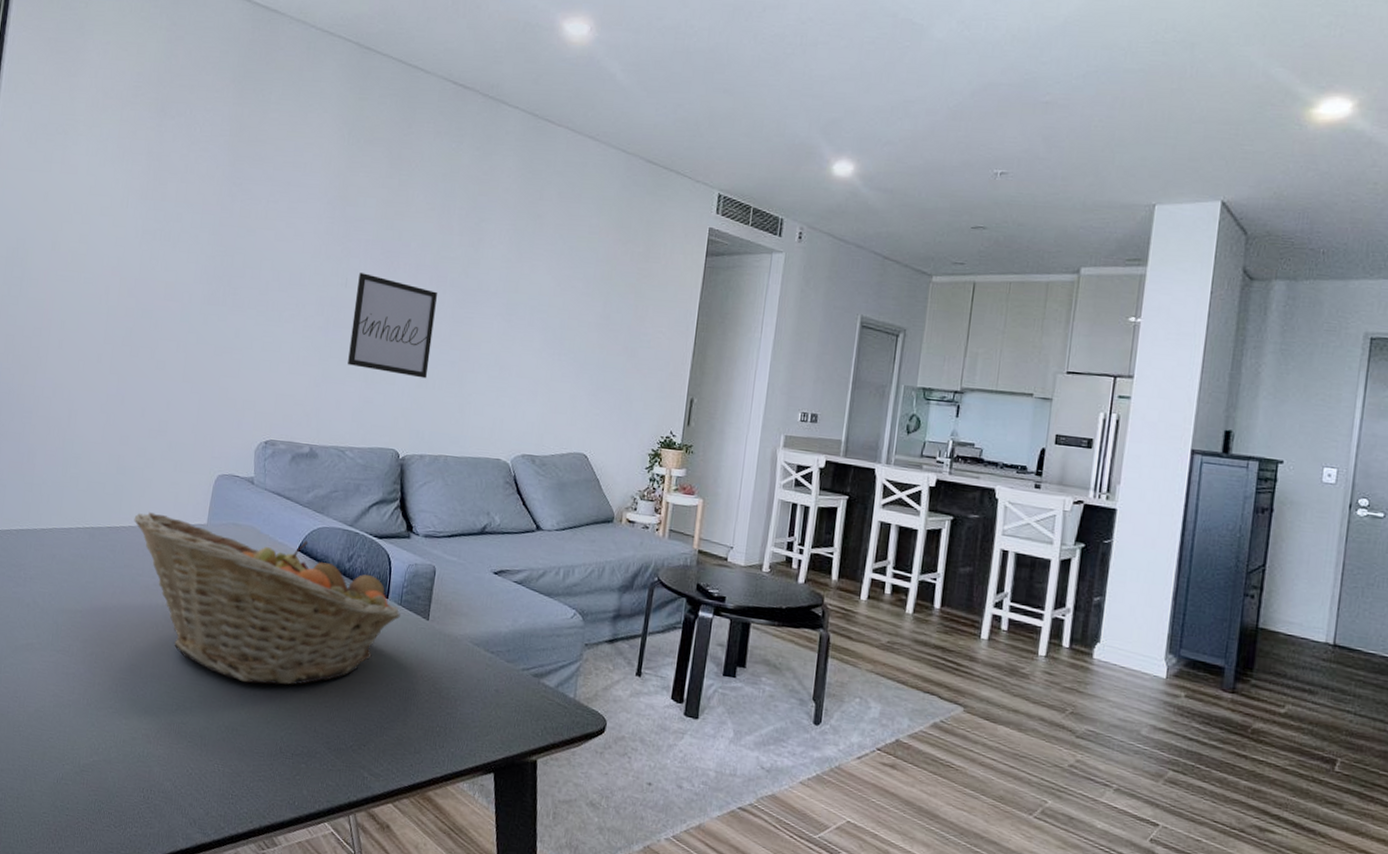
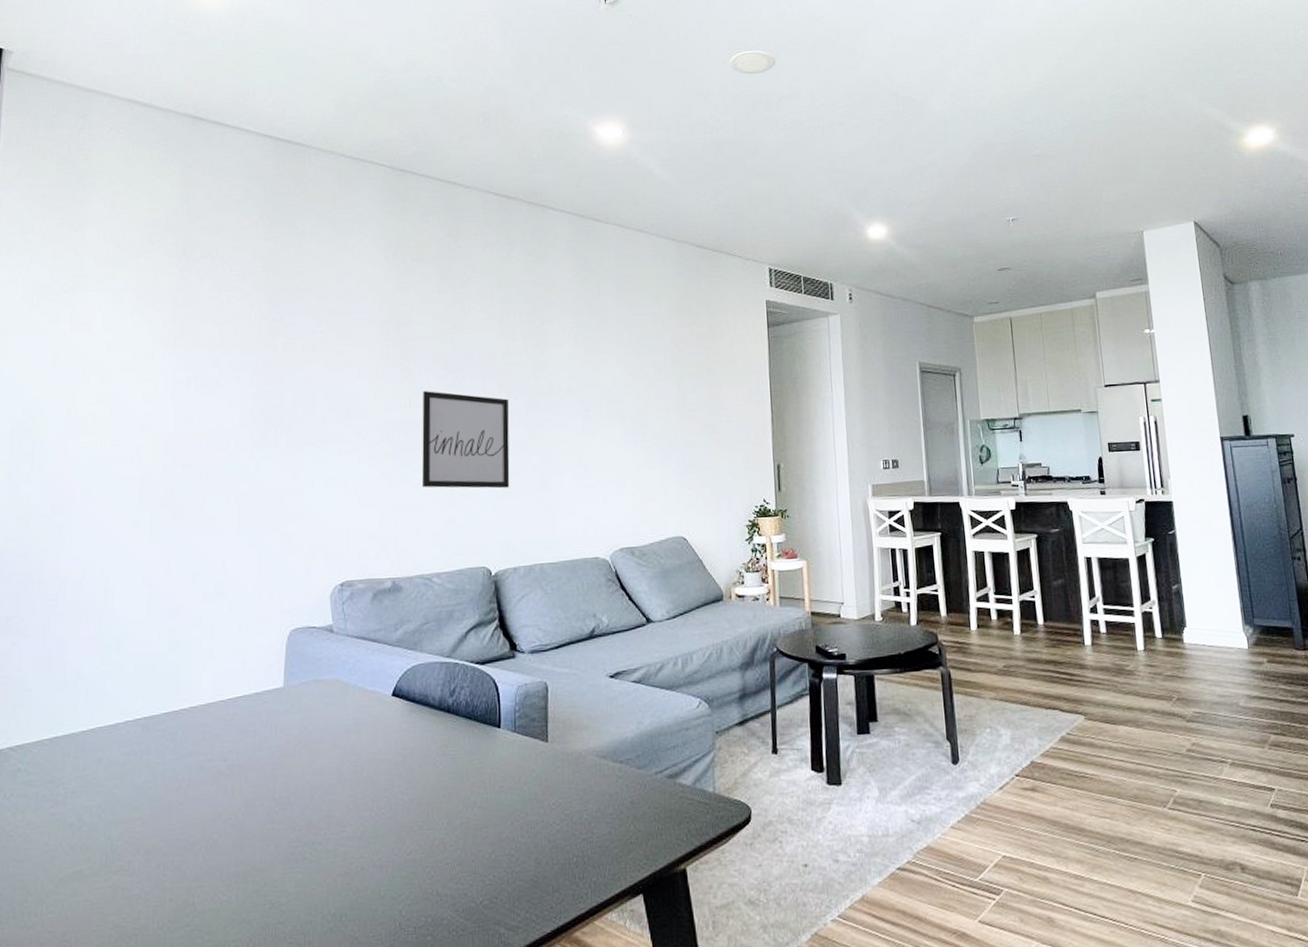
fruit basket: present [134,512,400,685] -> none [195,683,516,858]

